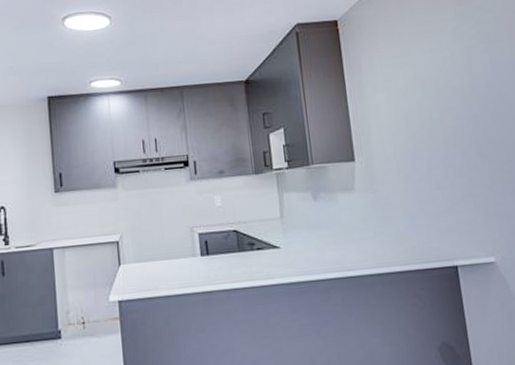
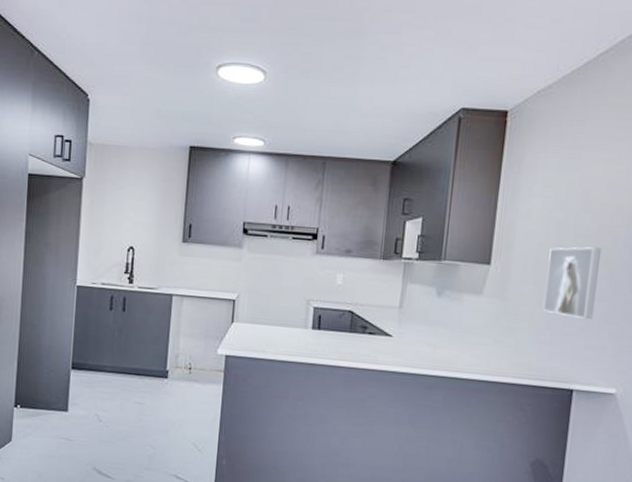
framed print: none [404,128,457,197] -> present [543,247,602,319]

